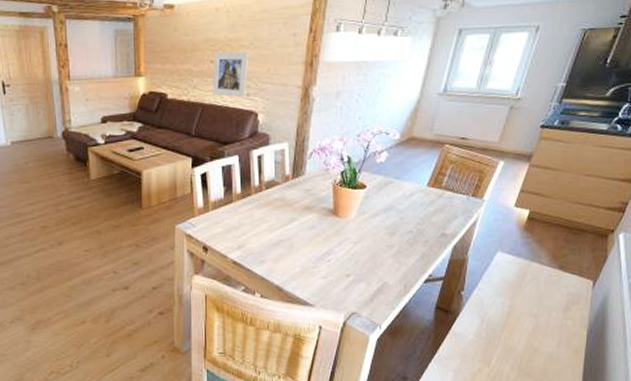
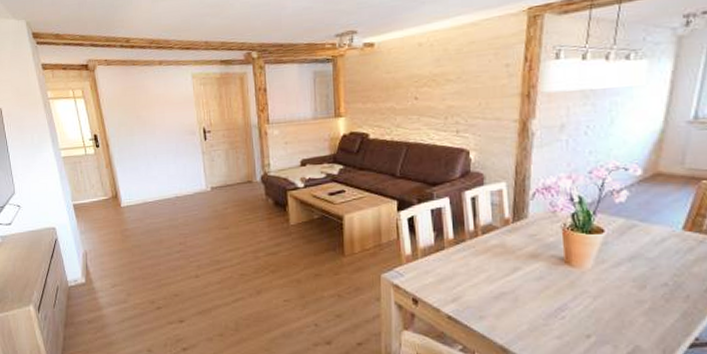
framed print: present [212,52,249,98] -> none [417,86,457,135]

